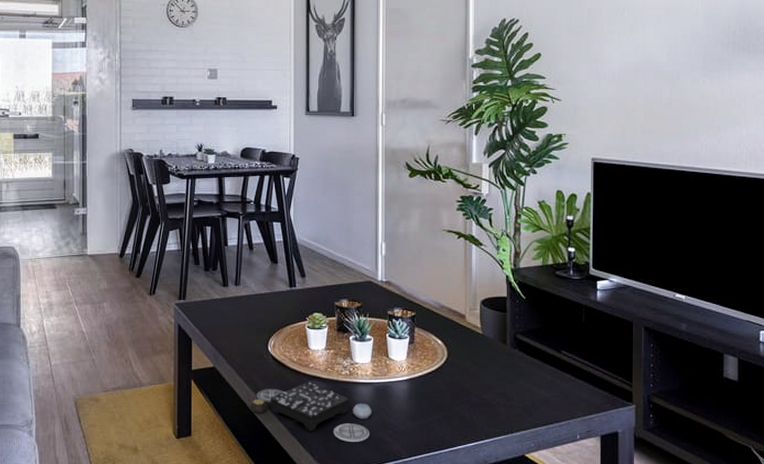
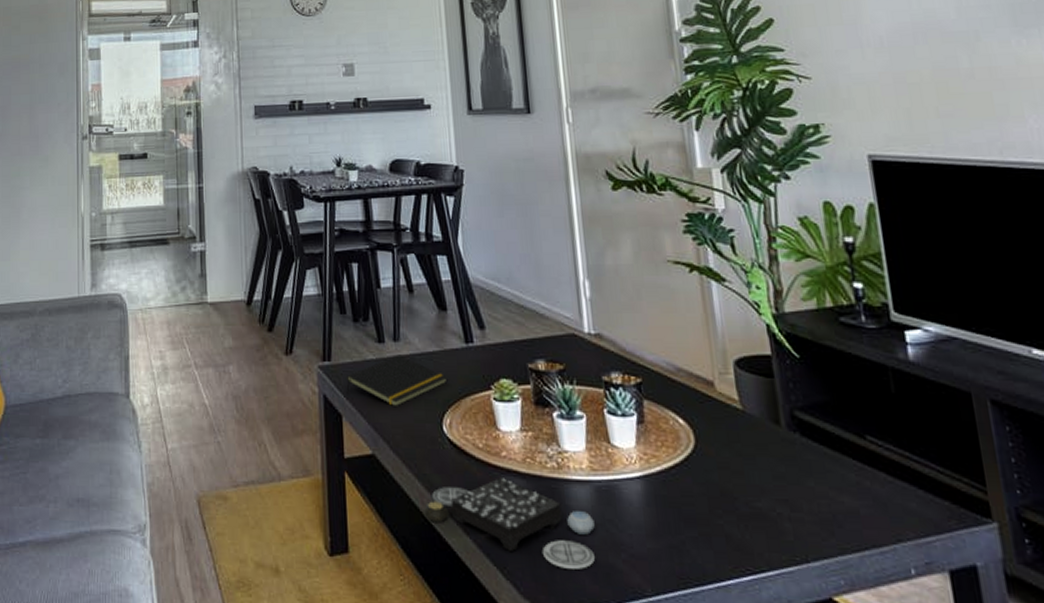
notepad: none [196,295,274,334] -> present [346,354,448,408]

